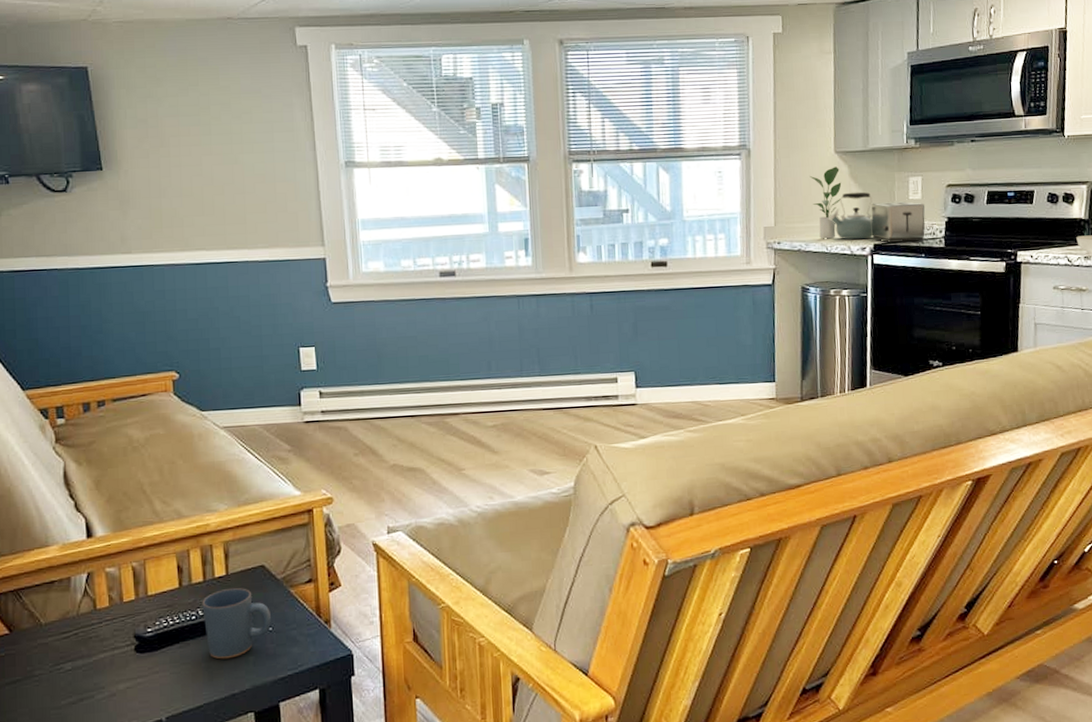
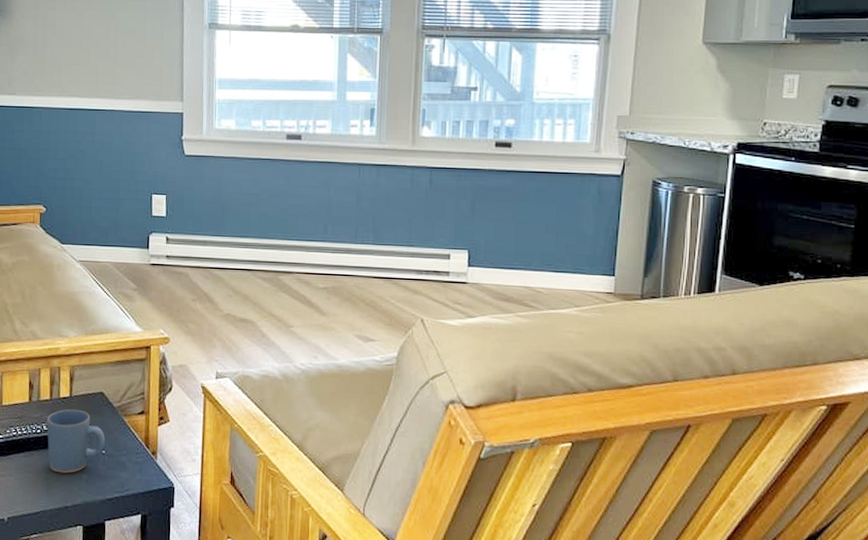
potted plant: present [809,167,842,239] -> none [672,58,707,133]
kettle: present [829,192,874,240] -> none [690,86,740,137]
toaster: present [871,201,925,243] -> none [736,99,801,143]

